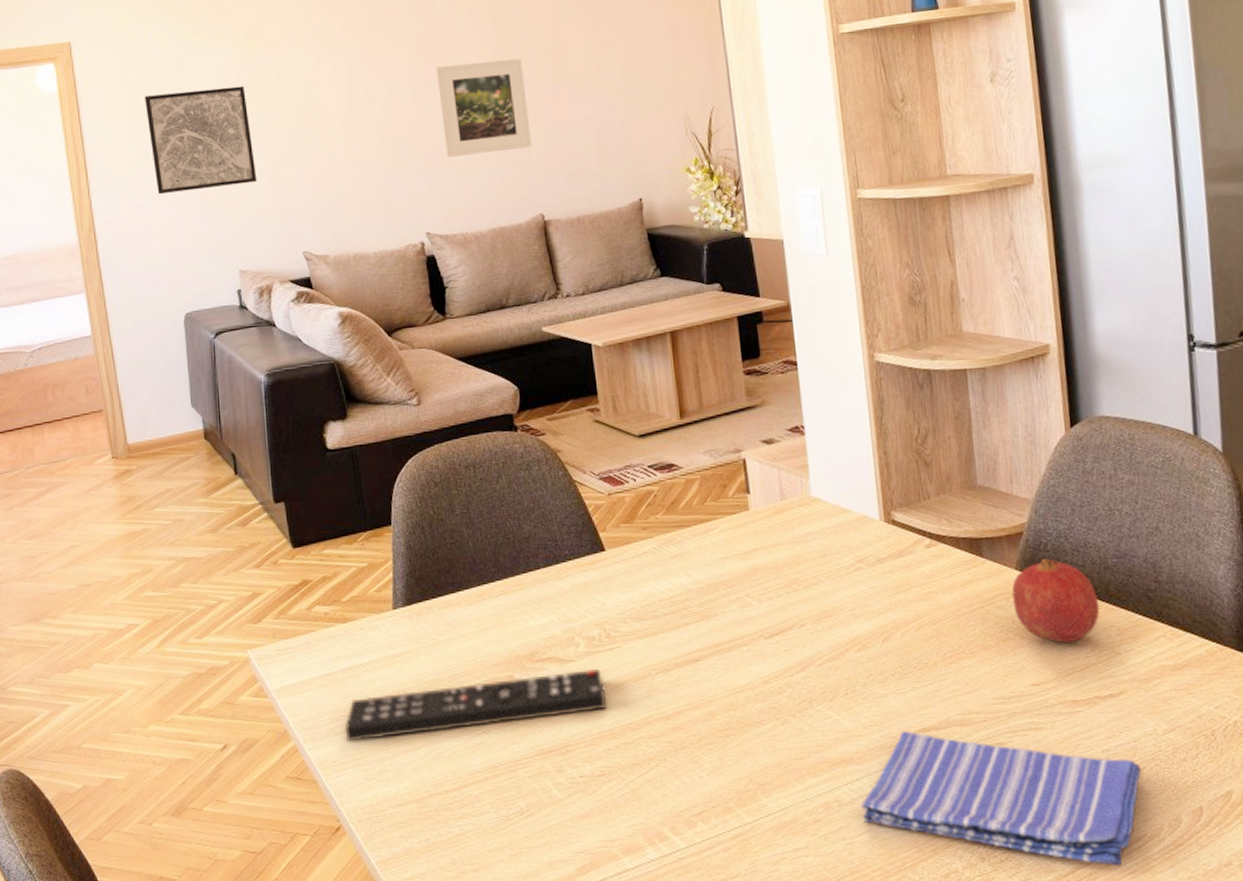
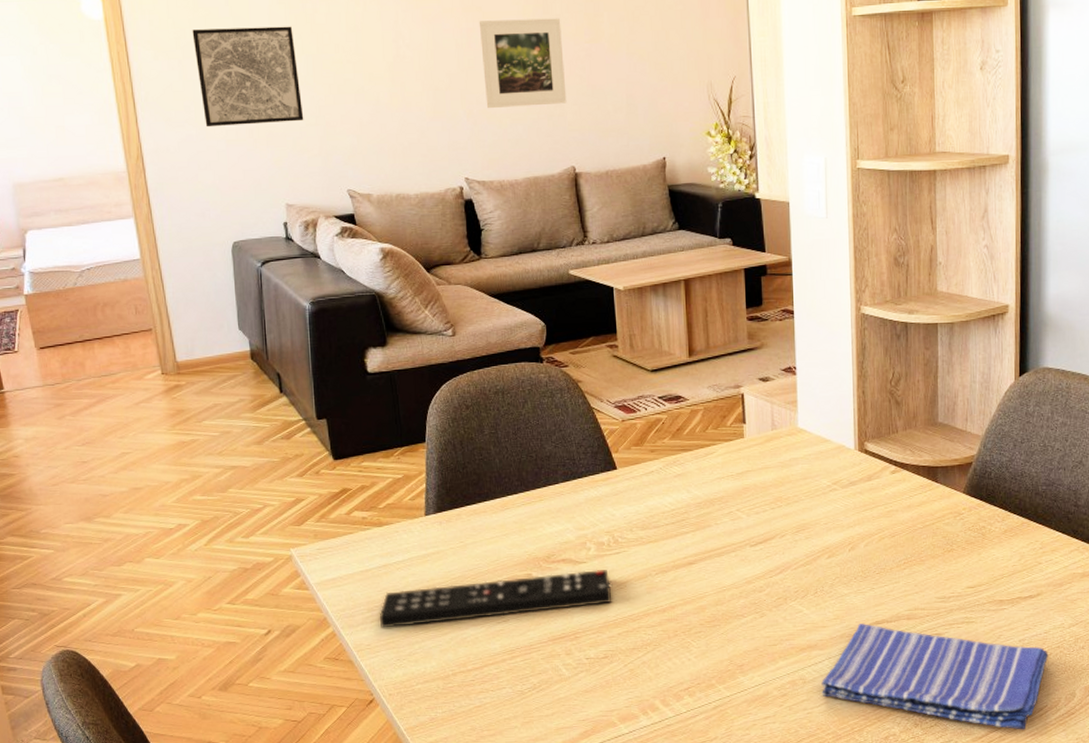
fruit: present [1011,558,1100,644] -> none [958,484,1028,554]

